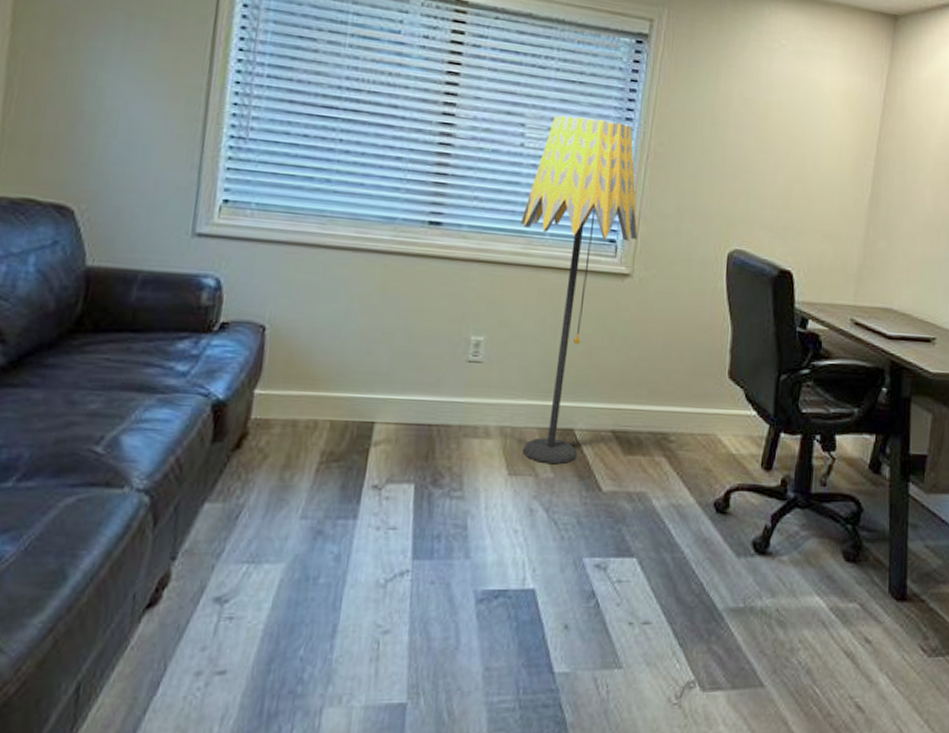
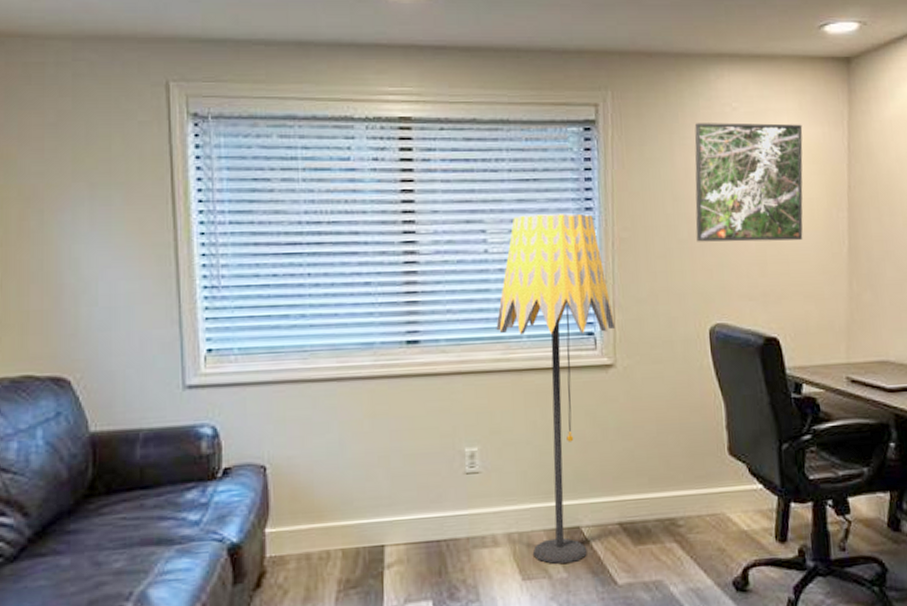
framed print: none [728,53,844,181] -> present [694,123,803,242]

